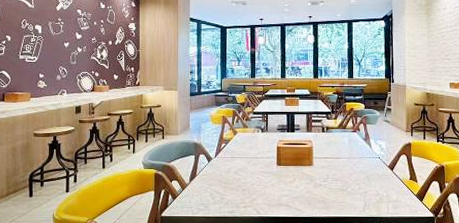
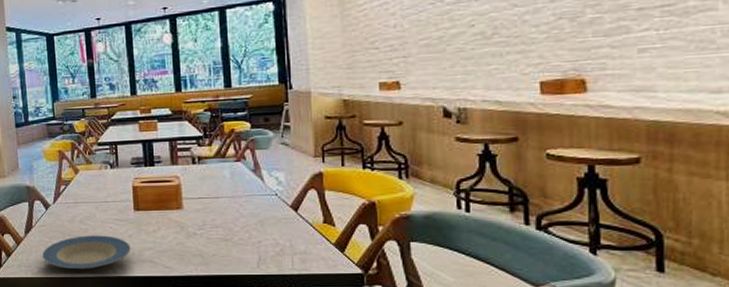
plate: none [201,184,272,211] -> present [41,235,131,270]

